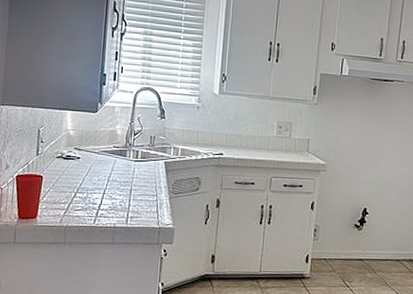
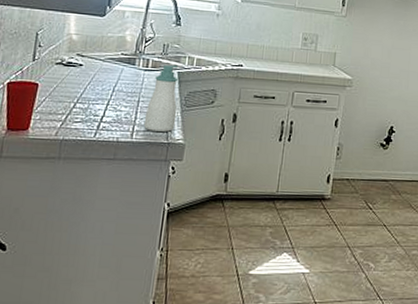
soap bottle: none [136,155,166,217] -> present [143,65,179,132]

